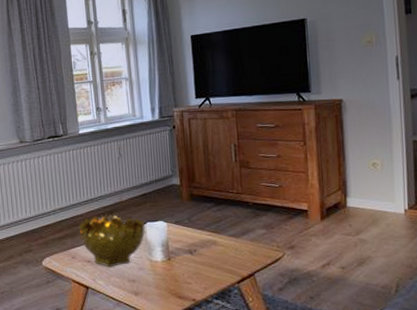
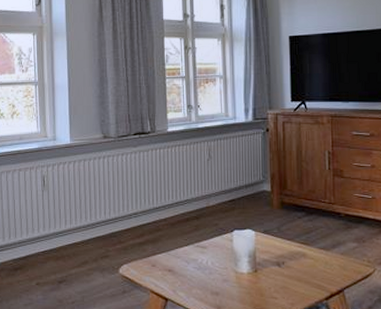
decorative bowl: present [78,213,146,268] -> none [161,219,233,278]

